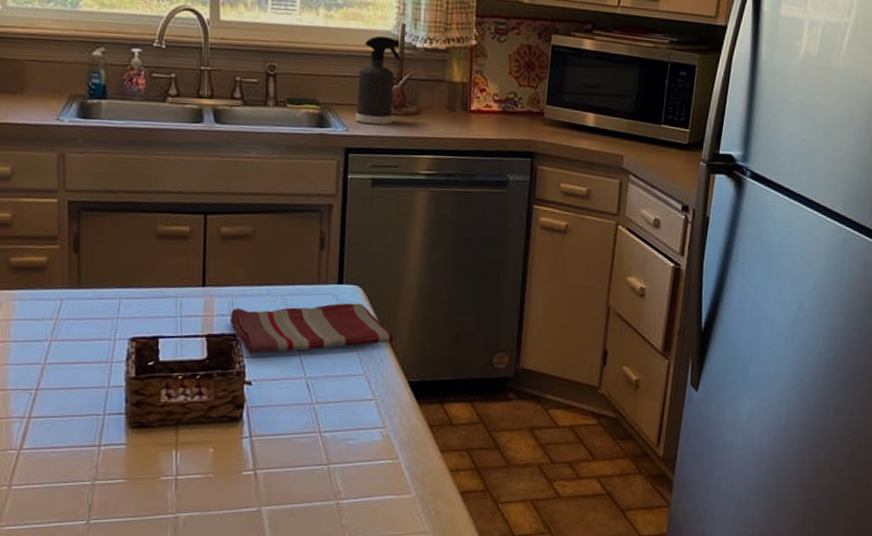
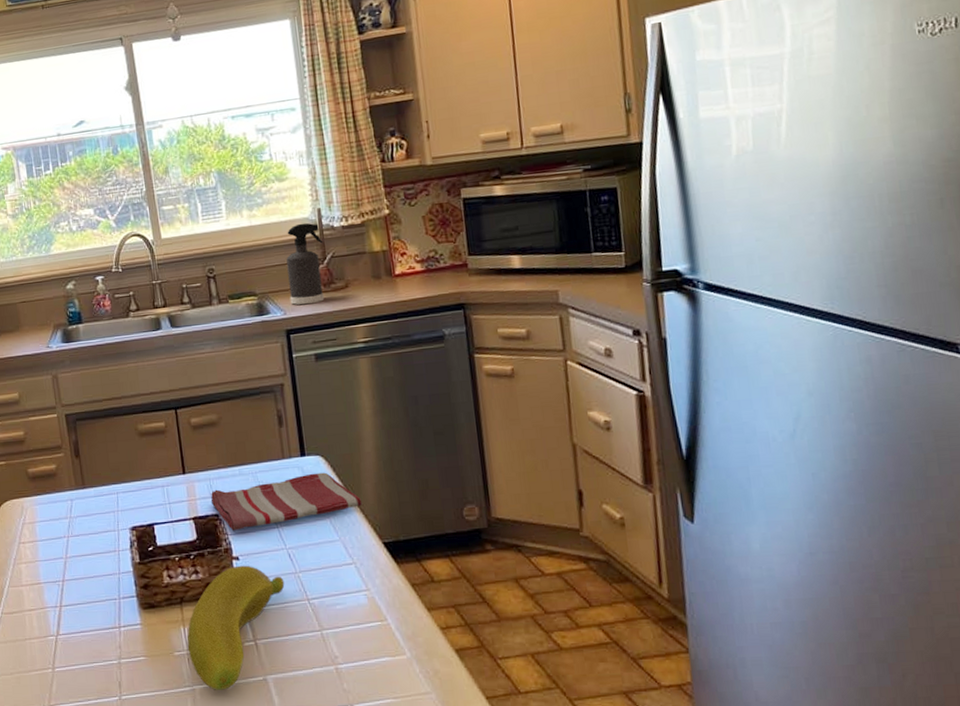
fruit: none [177,391,298,519] -> present [187,565,285,690]

